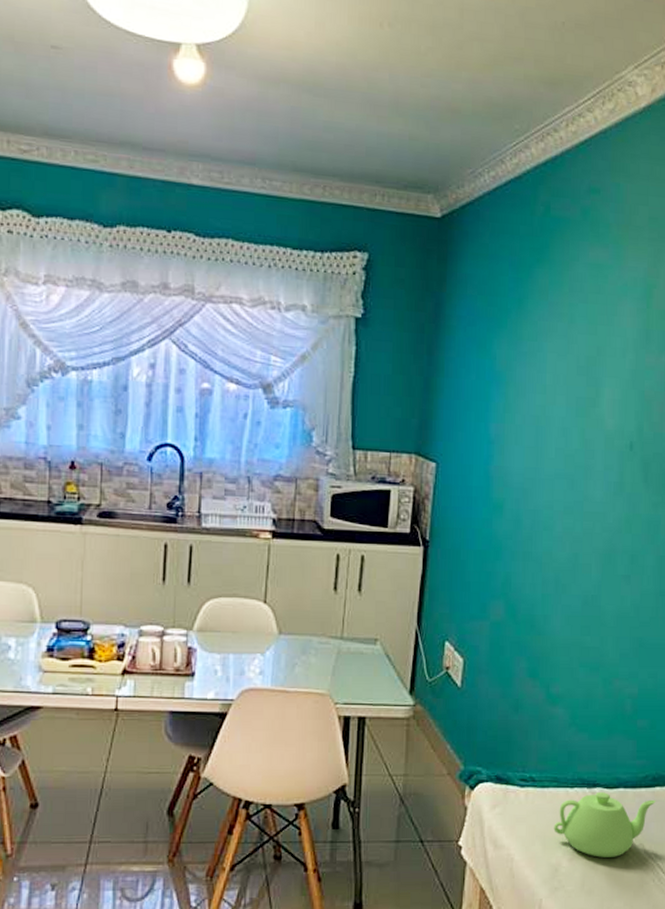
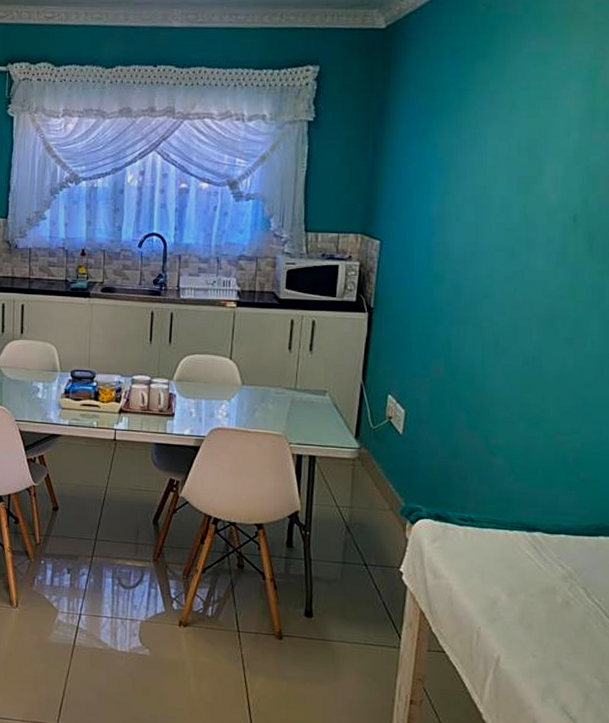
teapot: present [553,792,656,858] -> none [492,536,600,597]

